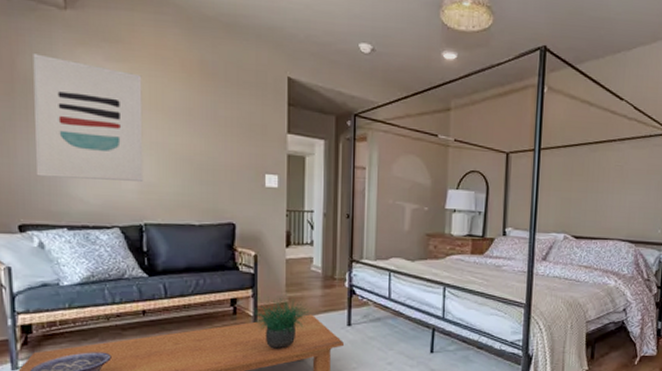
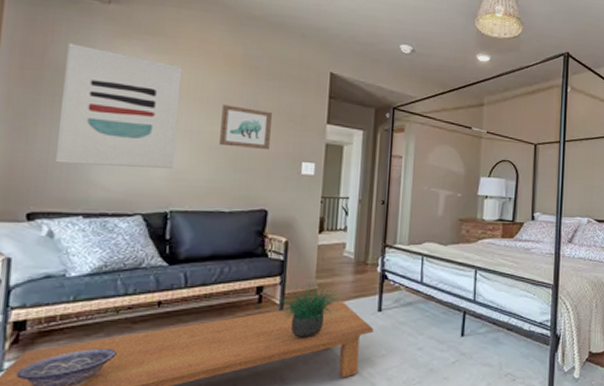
wall art: none [184,115,232,162] -> present [219,105,272,150]

